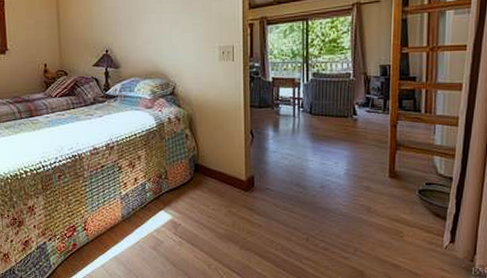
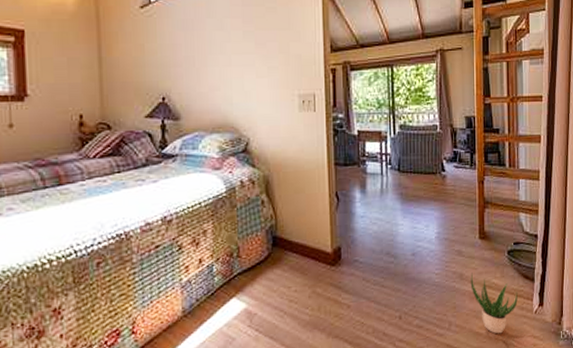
potted plant: none [378,207,427,264] -> present [470,272,518,334]

